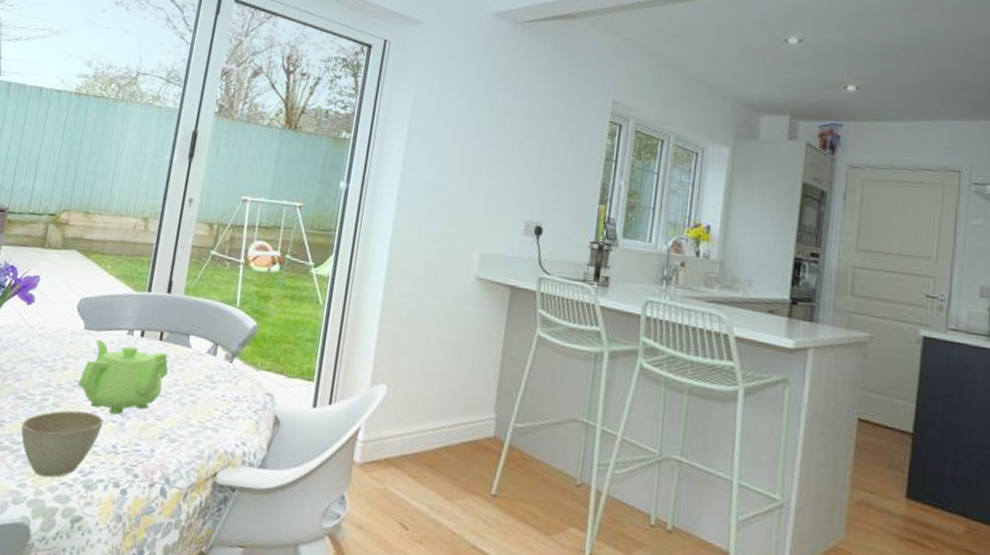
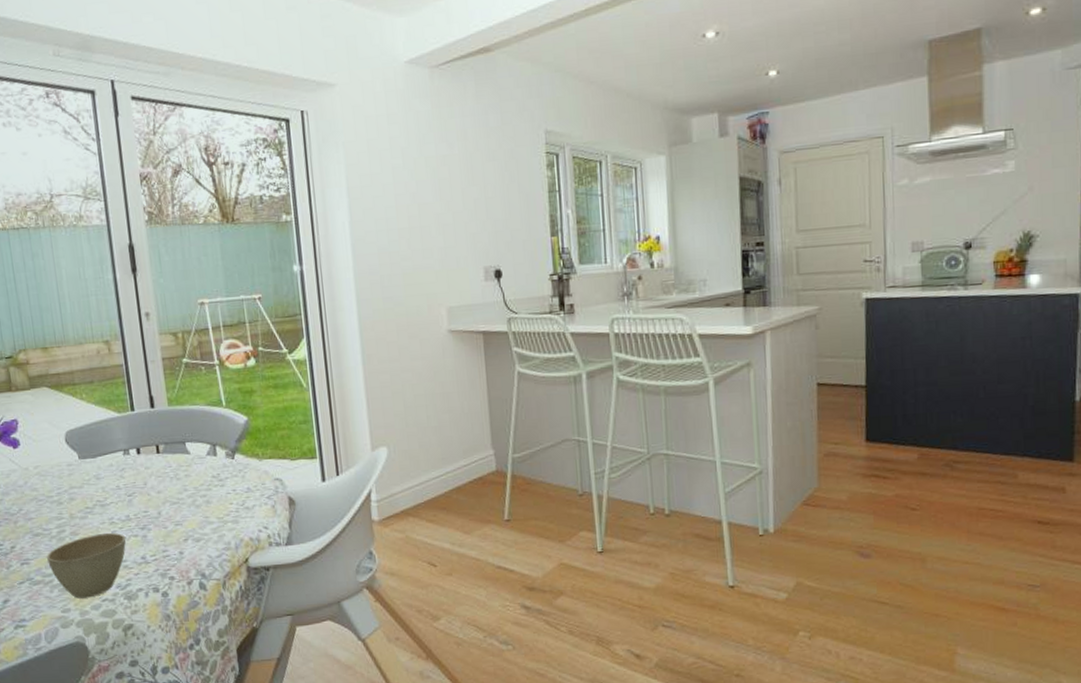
teapot: present [77,340,169,415] -> none [89,463,175,530]

